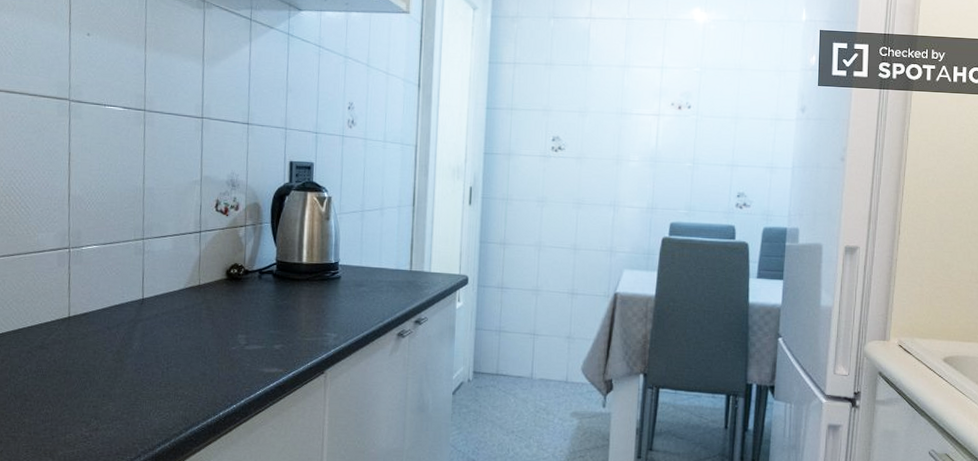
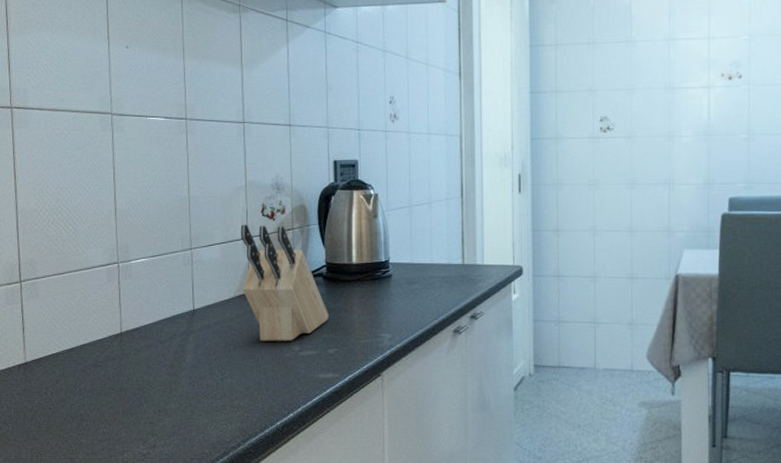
knife block: none [192,218,276,335] -> present [240,224,329,341]

